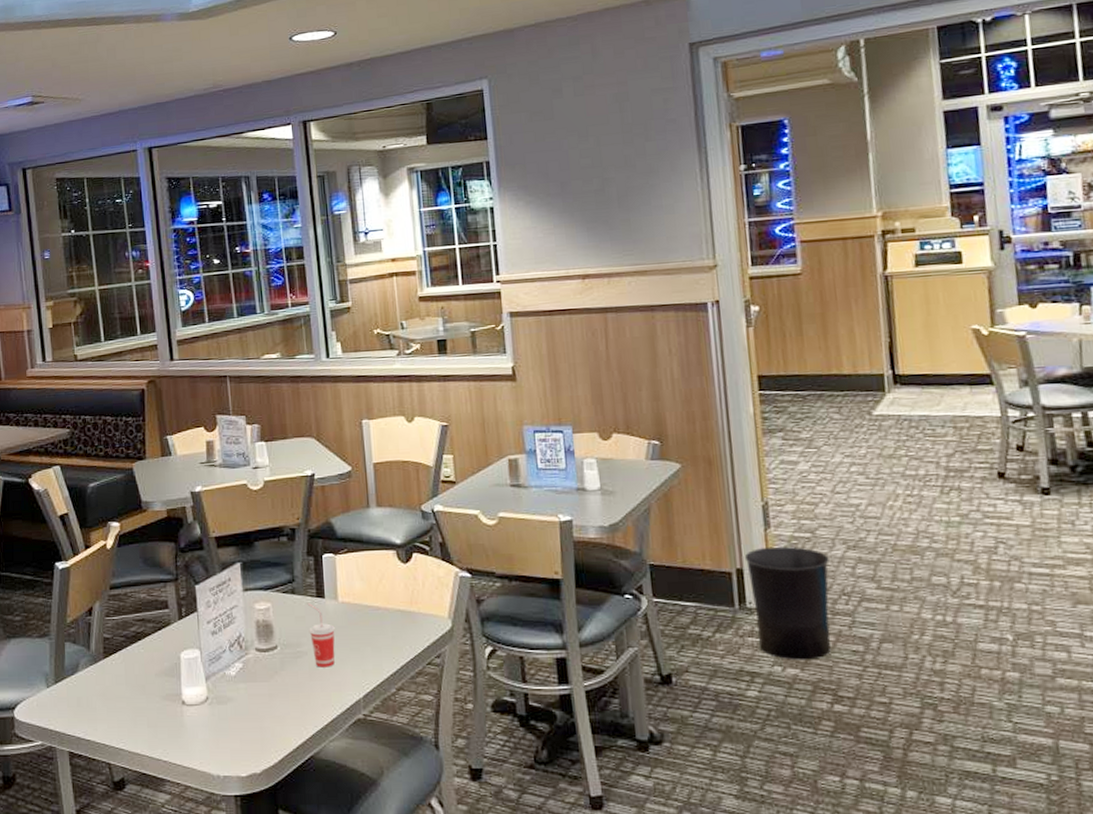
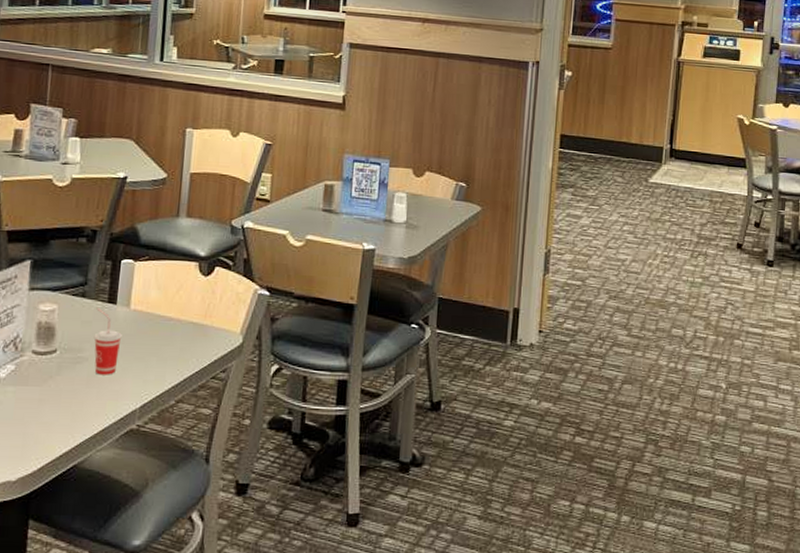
waste bin: present [744,546,831,660] -> none [522,290,593,396]

